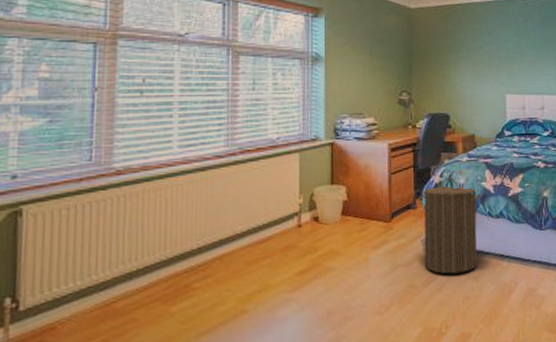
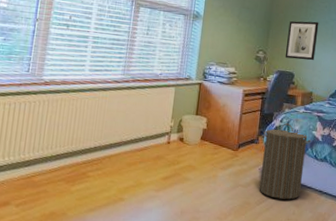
wall art: none [434,48,472,97] -> present [285,21,319,61]

